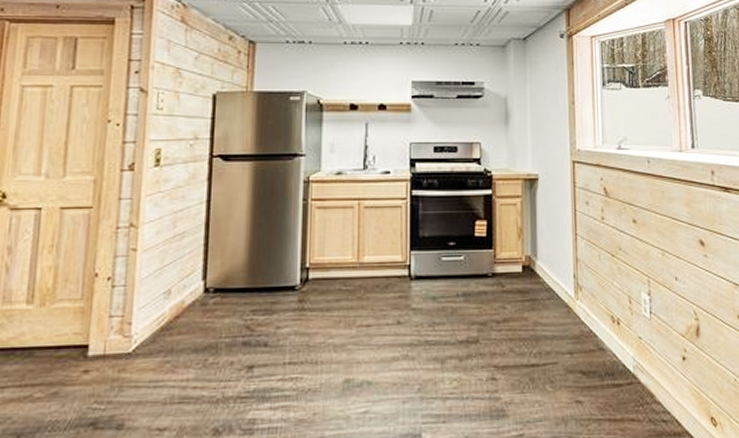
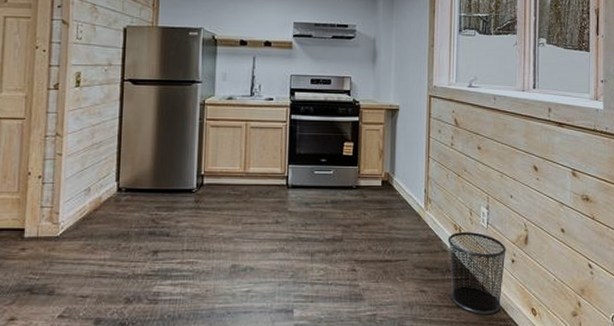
waste bin: none [604,324,675,428] -> present [447,232,506,314]

